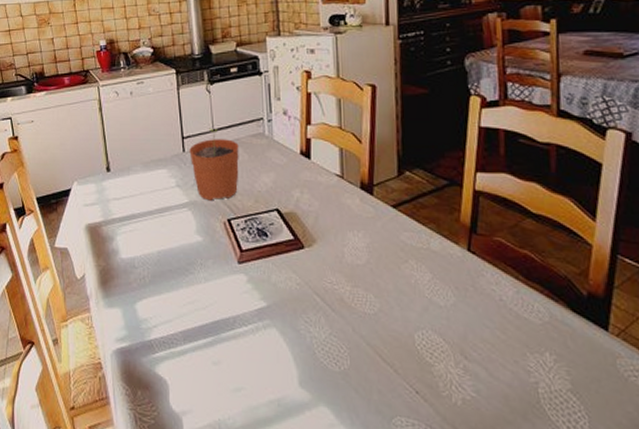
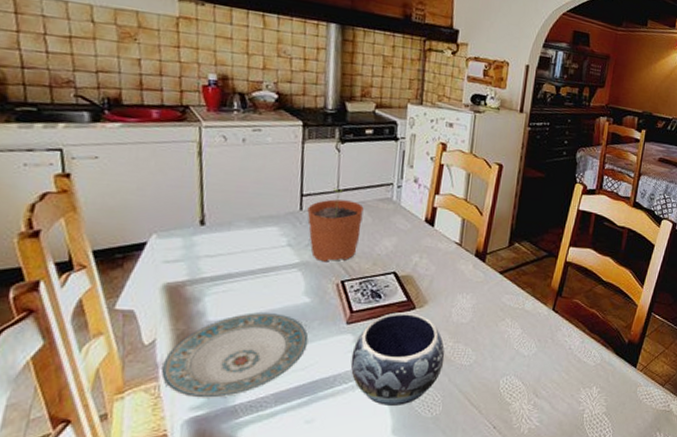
plate: none [92,251,205,332] -> present [161,313,309,398]
decorative bowl: none [247,252,344,355] -> present [350,312,445,405]

